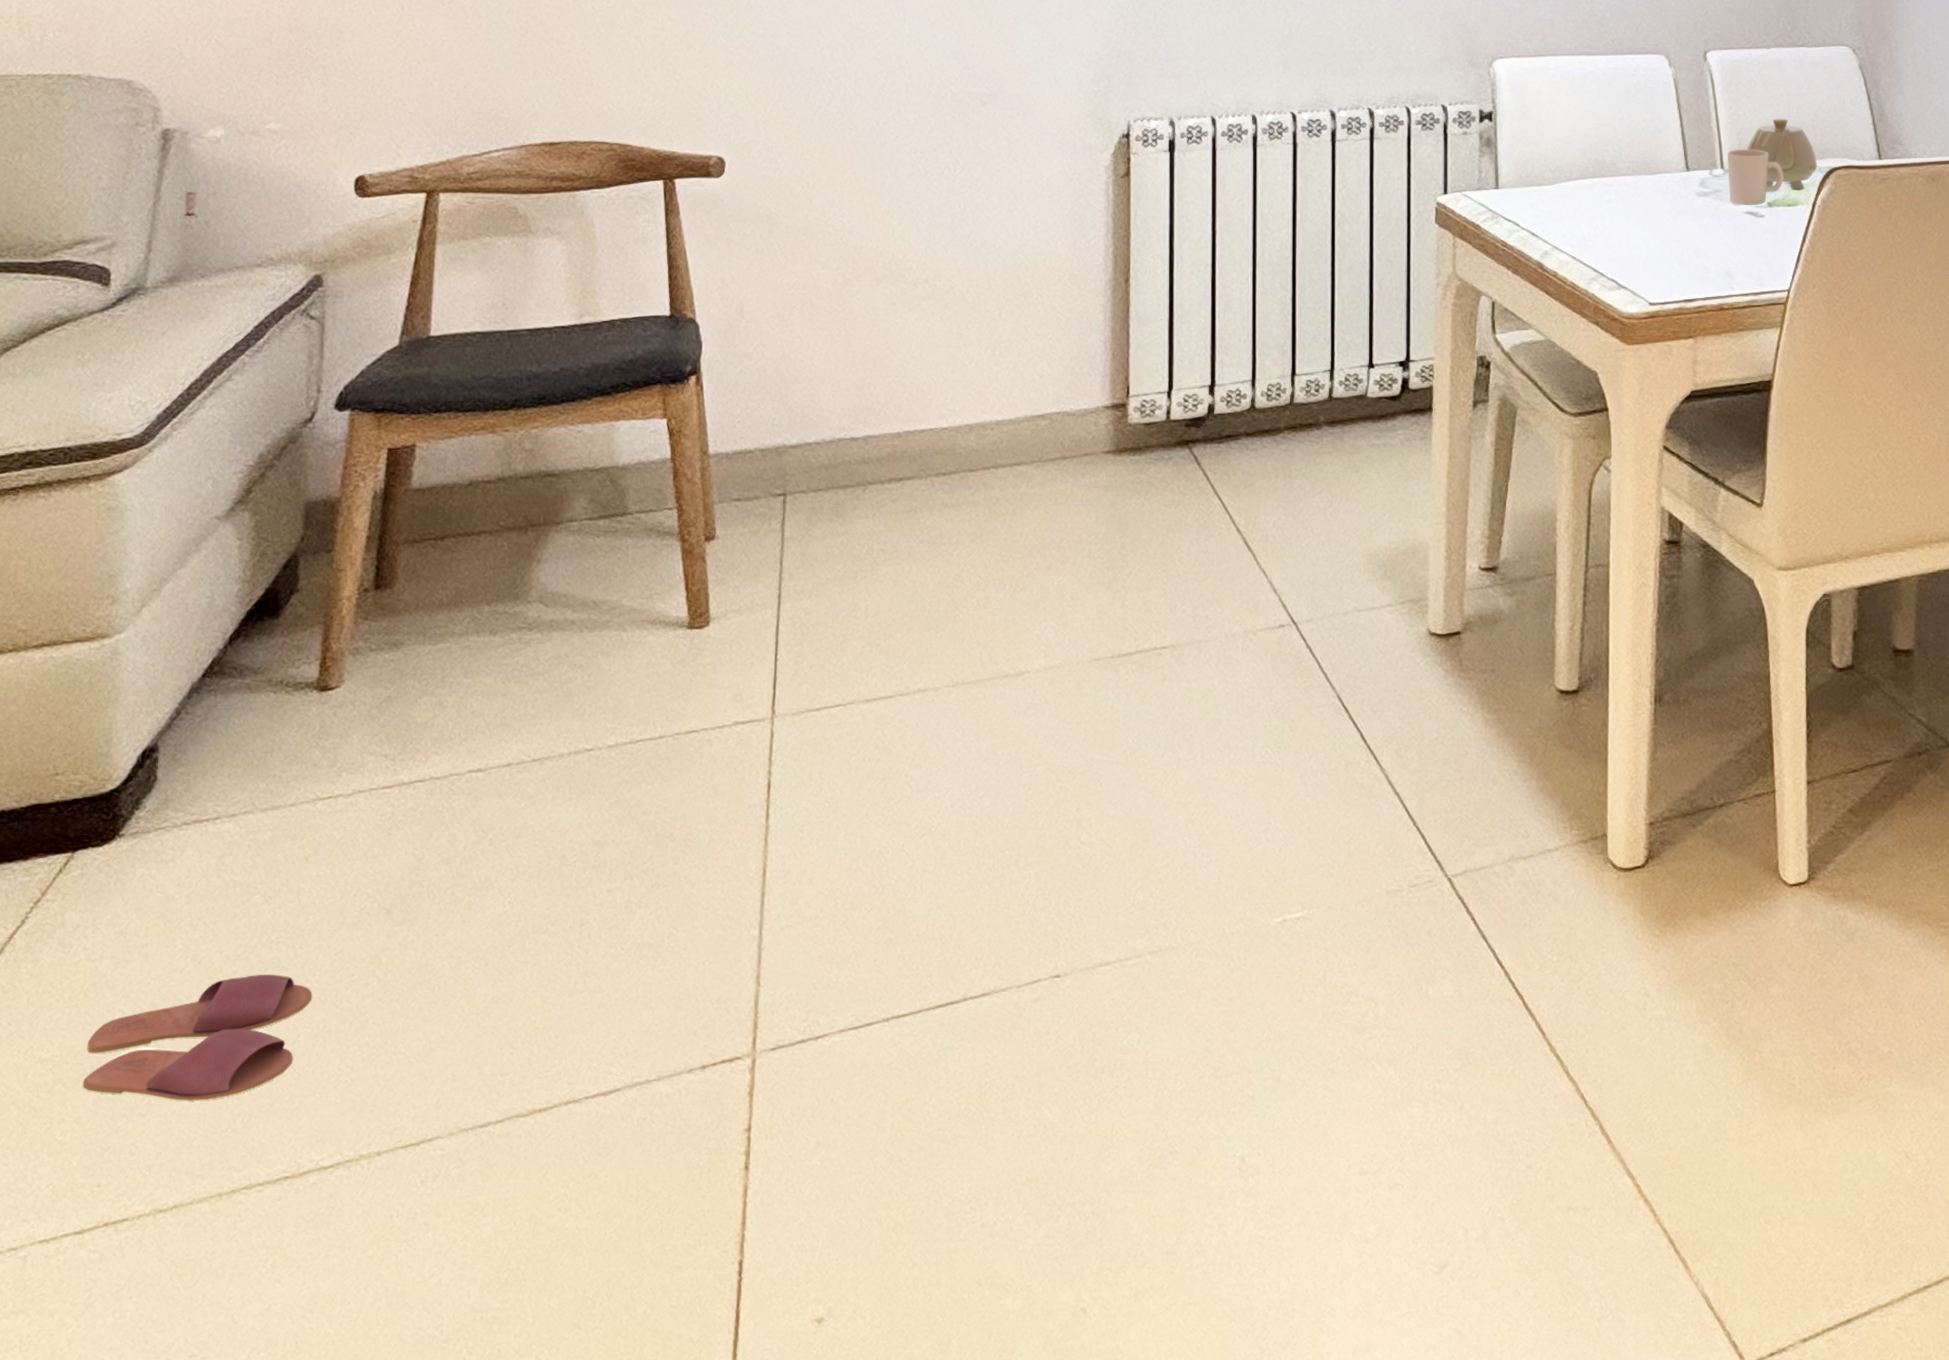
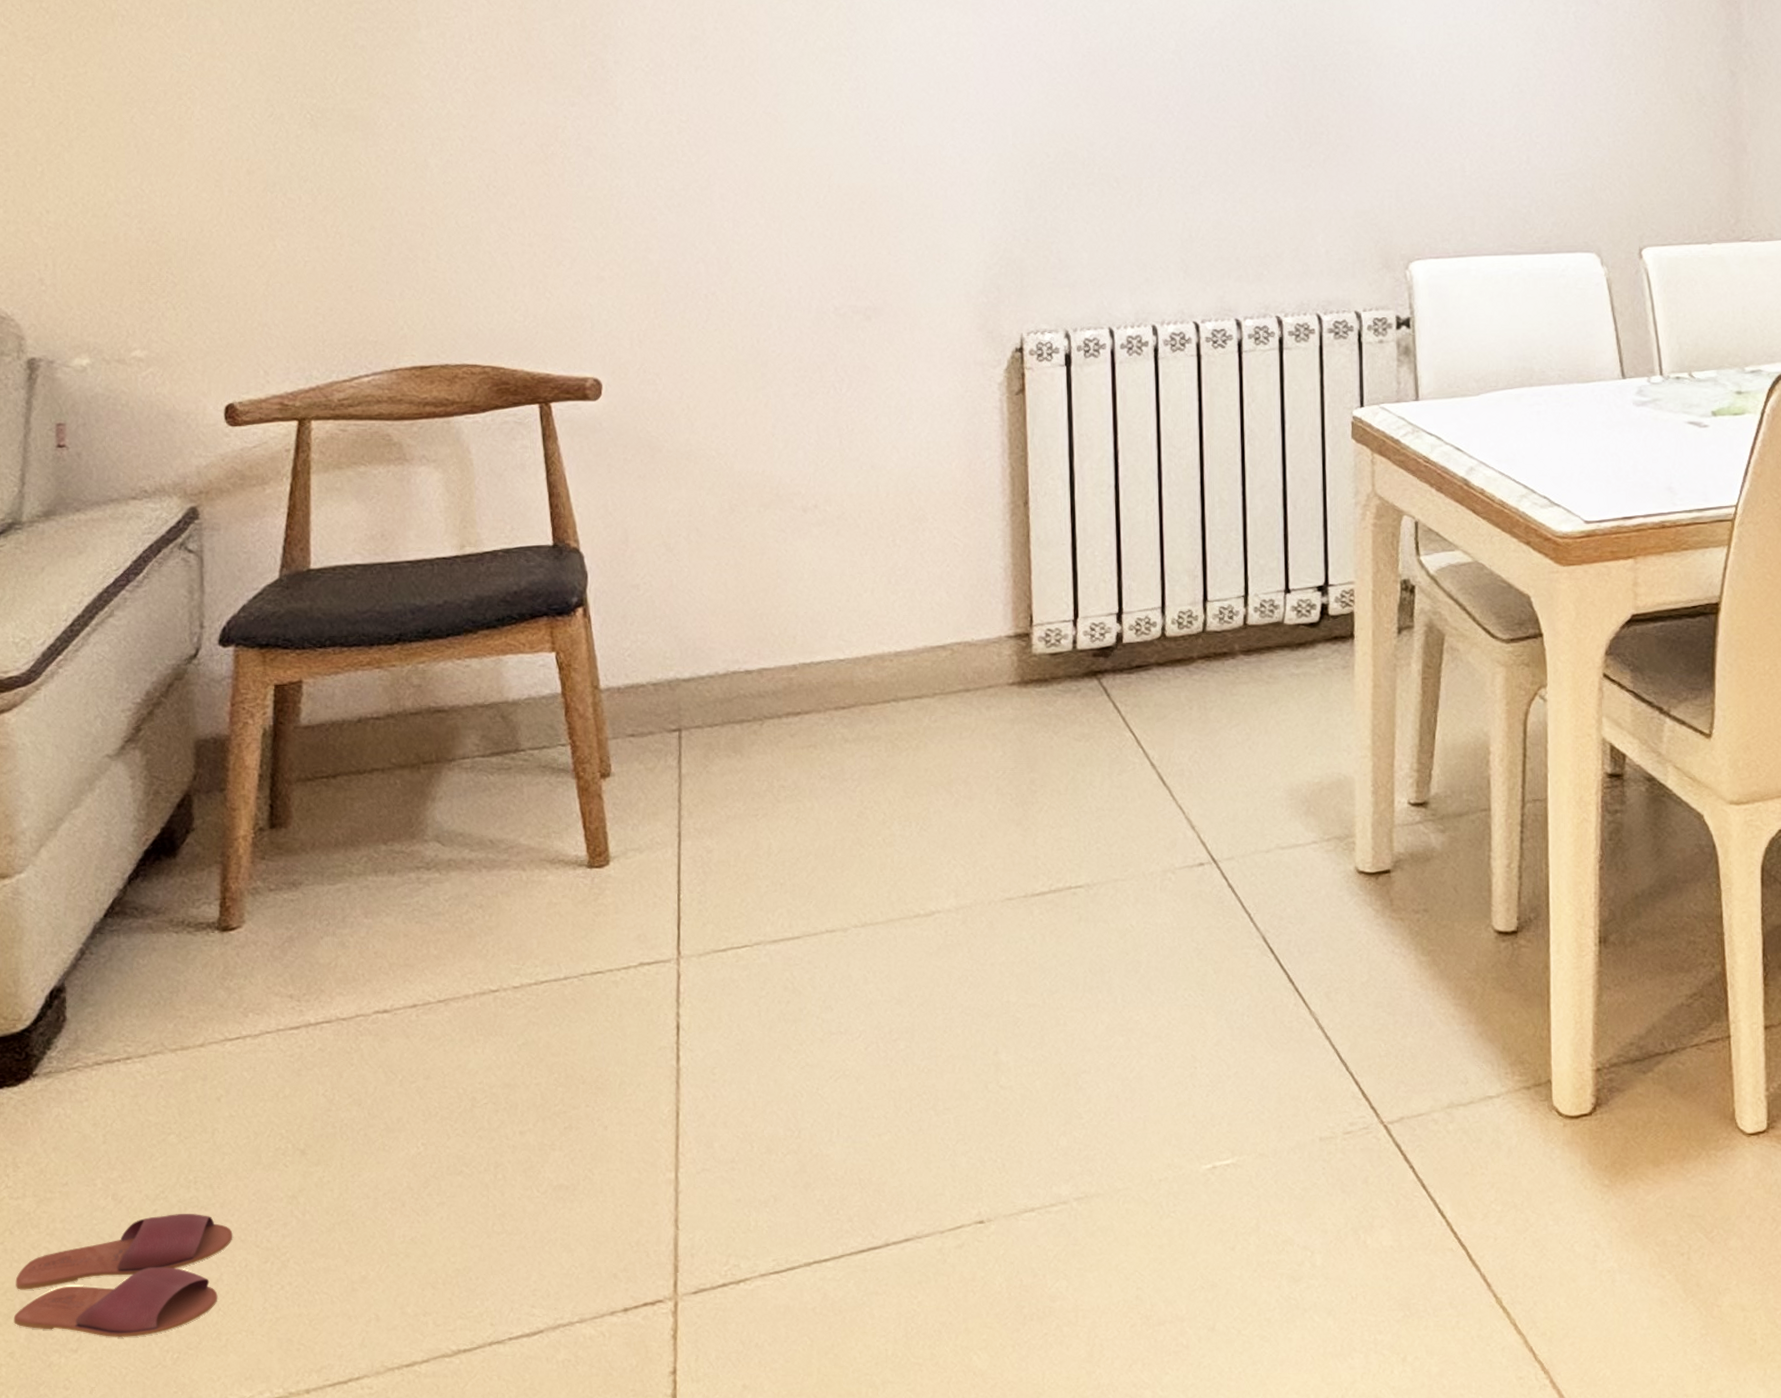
mug: present [1728,149,1784,206] -> none [1667,353,1729,416]
teapot: present [1746,119,1818,189] -> none [1687,320,1766,397]

